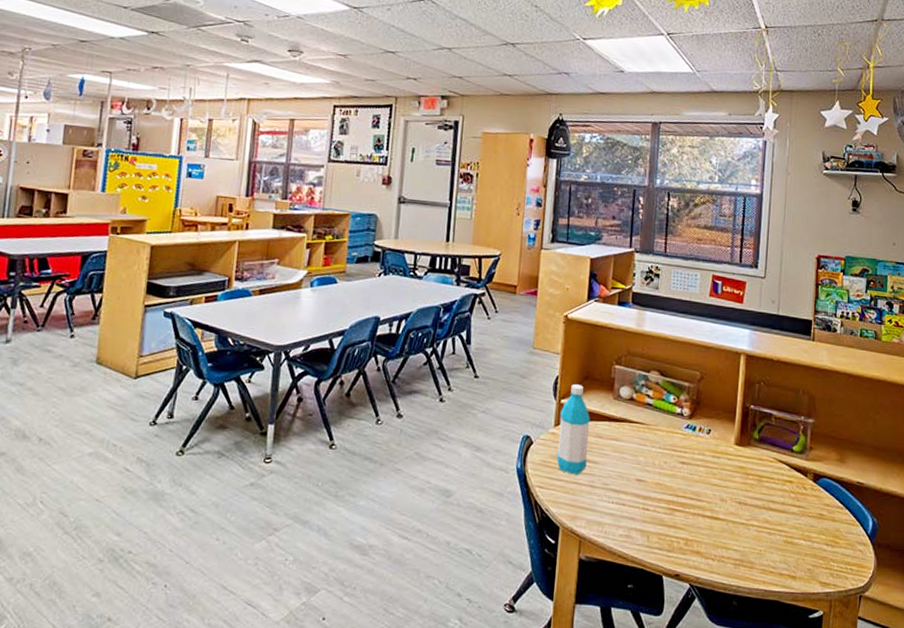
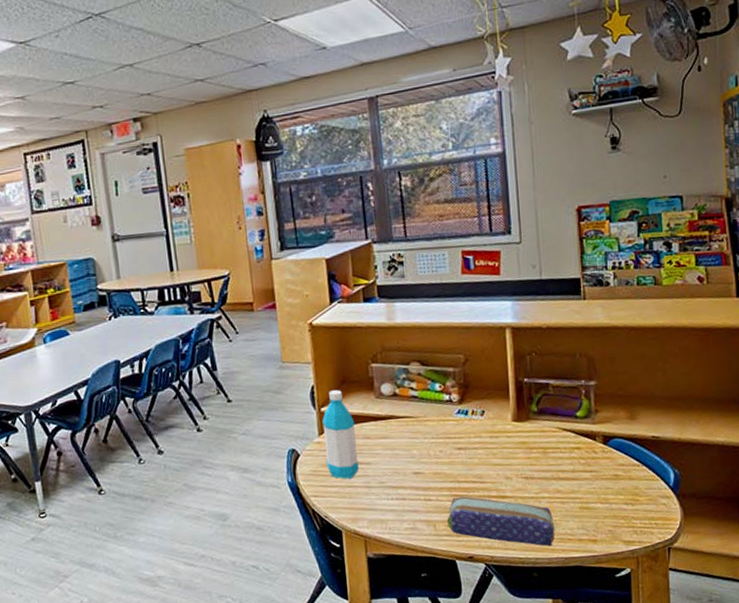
pencil case: none [661,511,760,577] -> present [447,496,555,547]

